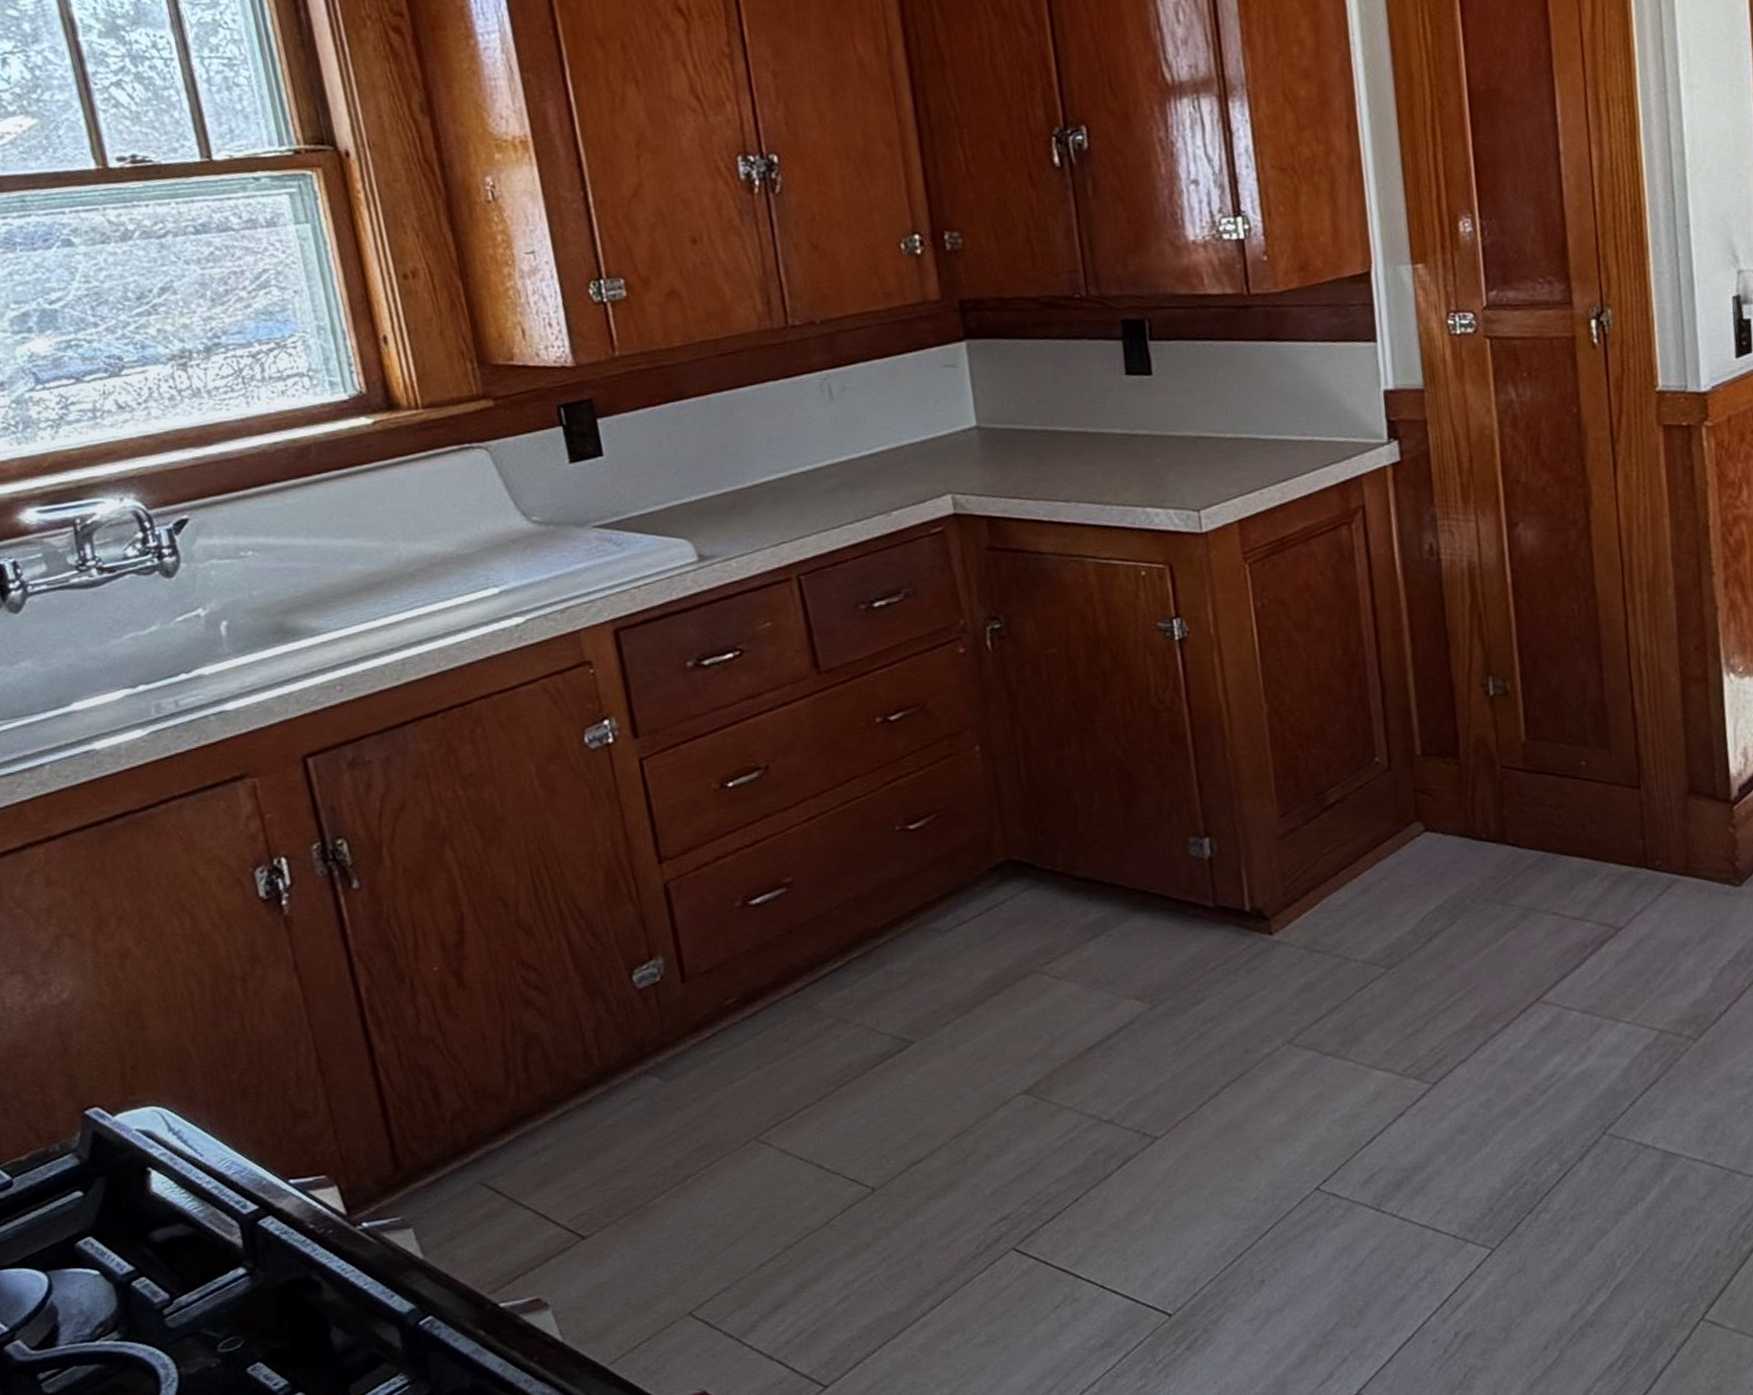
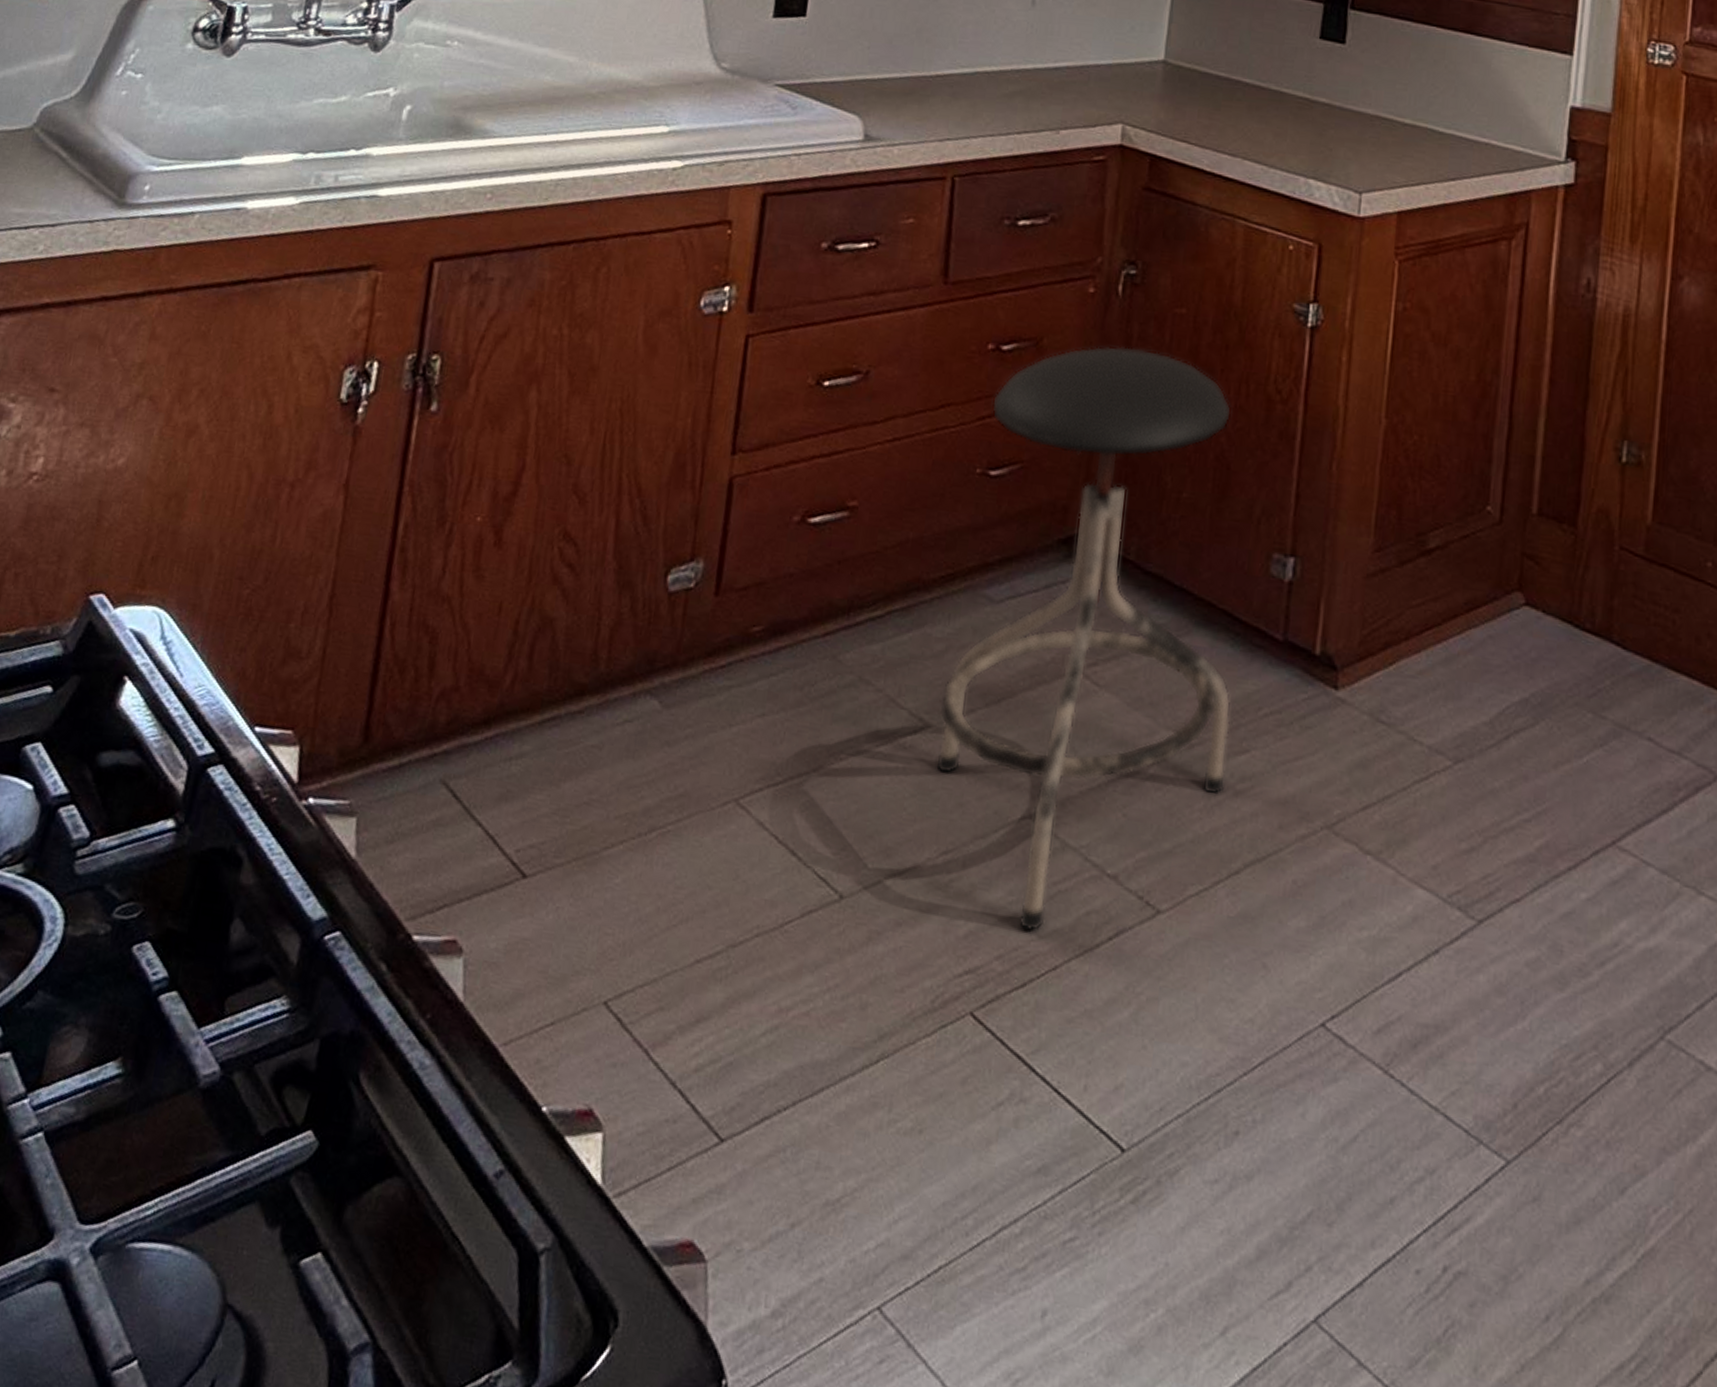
stool: none [893,691,1191,1178] -> present [935,345,1232,932]

